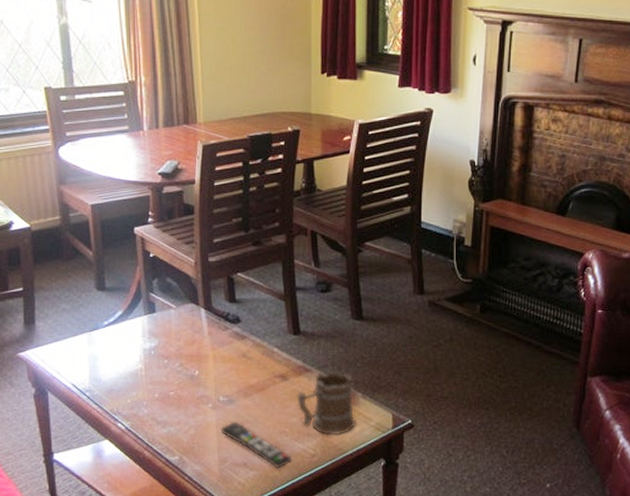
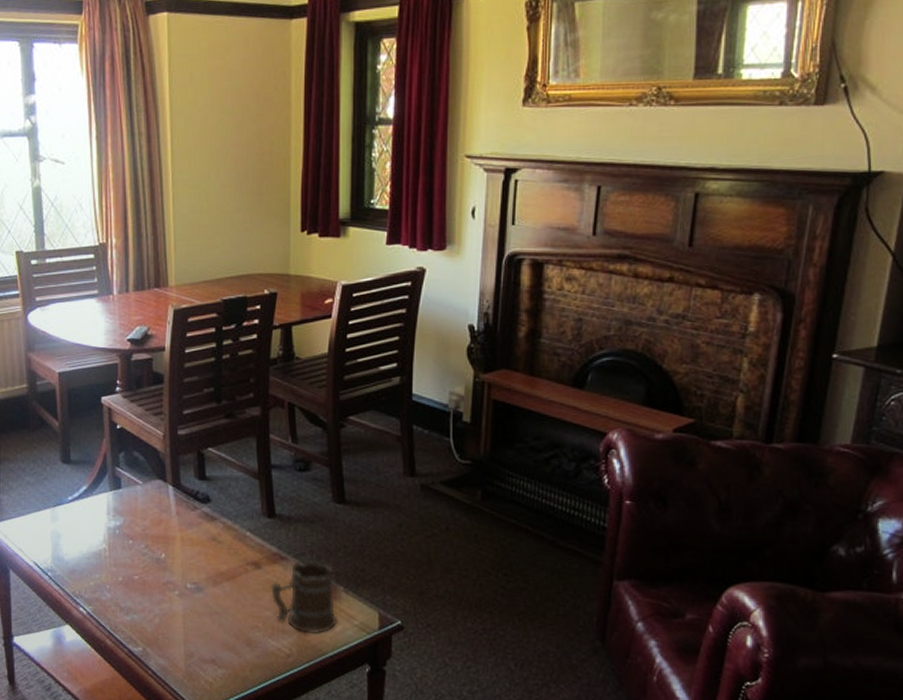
remote control: present [220,421,293,469] -> none [187,612,265,669]

